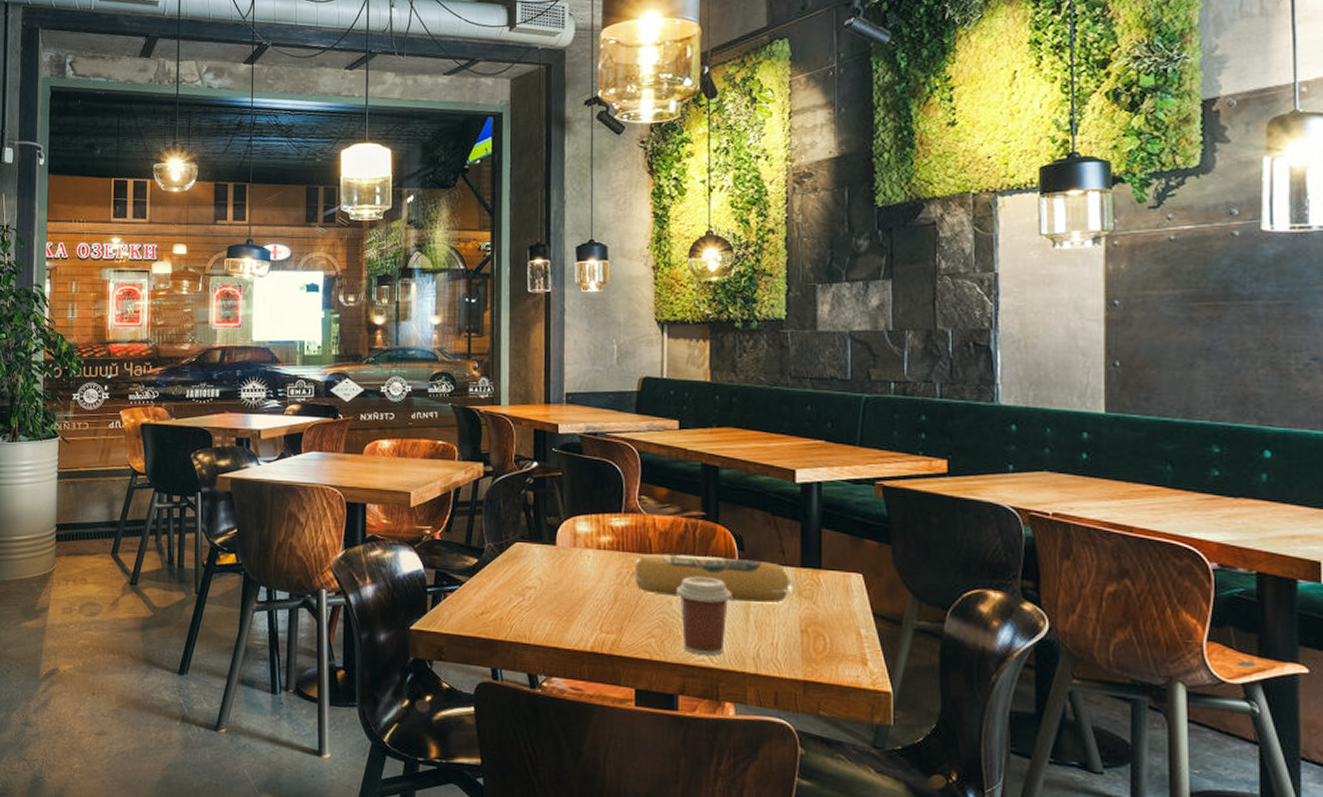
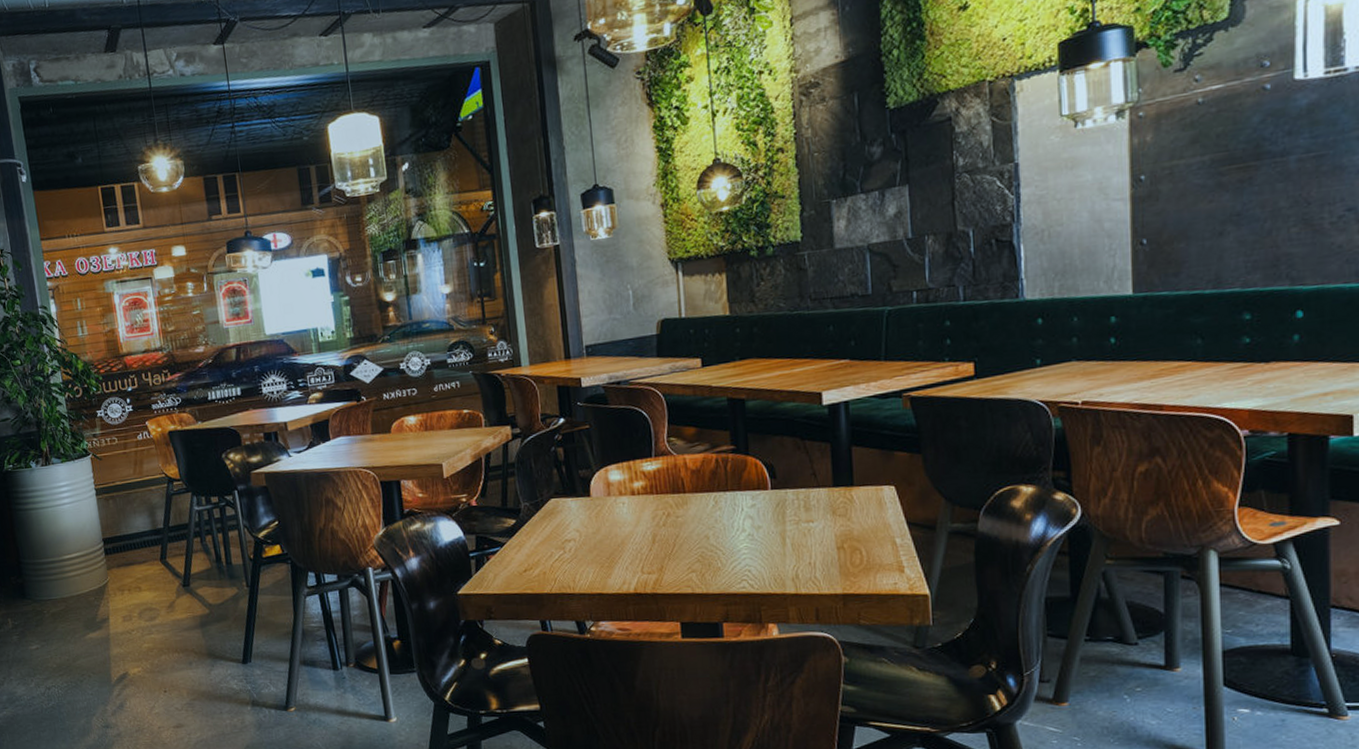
cheese: present [634,553,794,603] -> none [669,486,828,531]
coffee cup: present [676,576,732,656] -> none [712,508,768,583]

